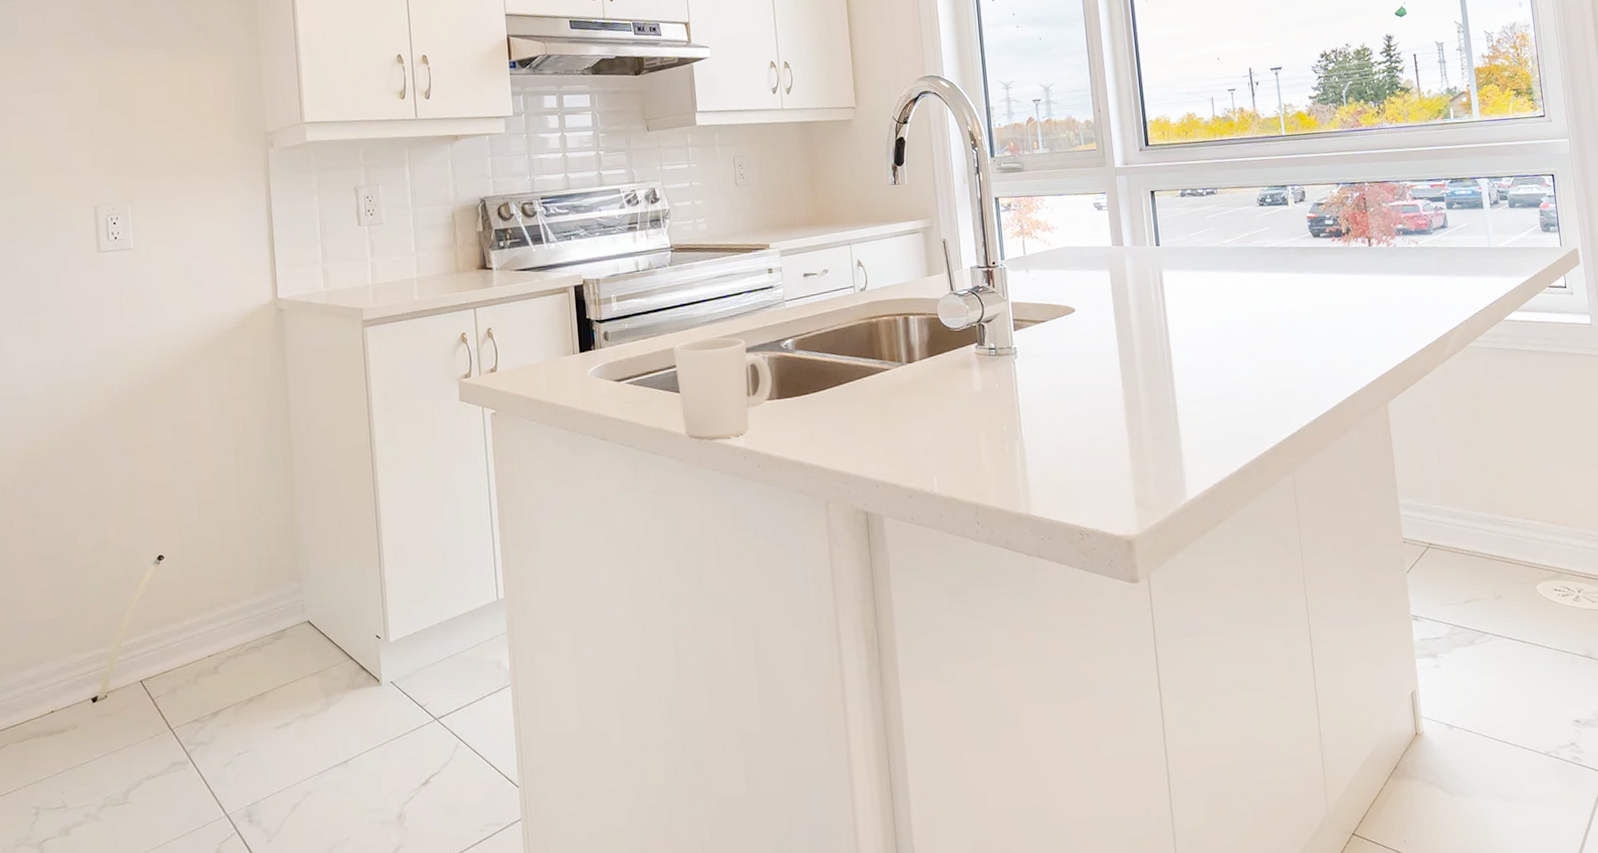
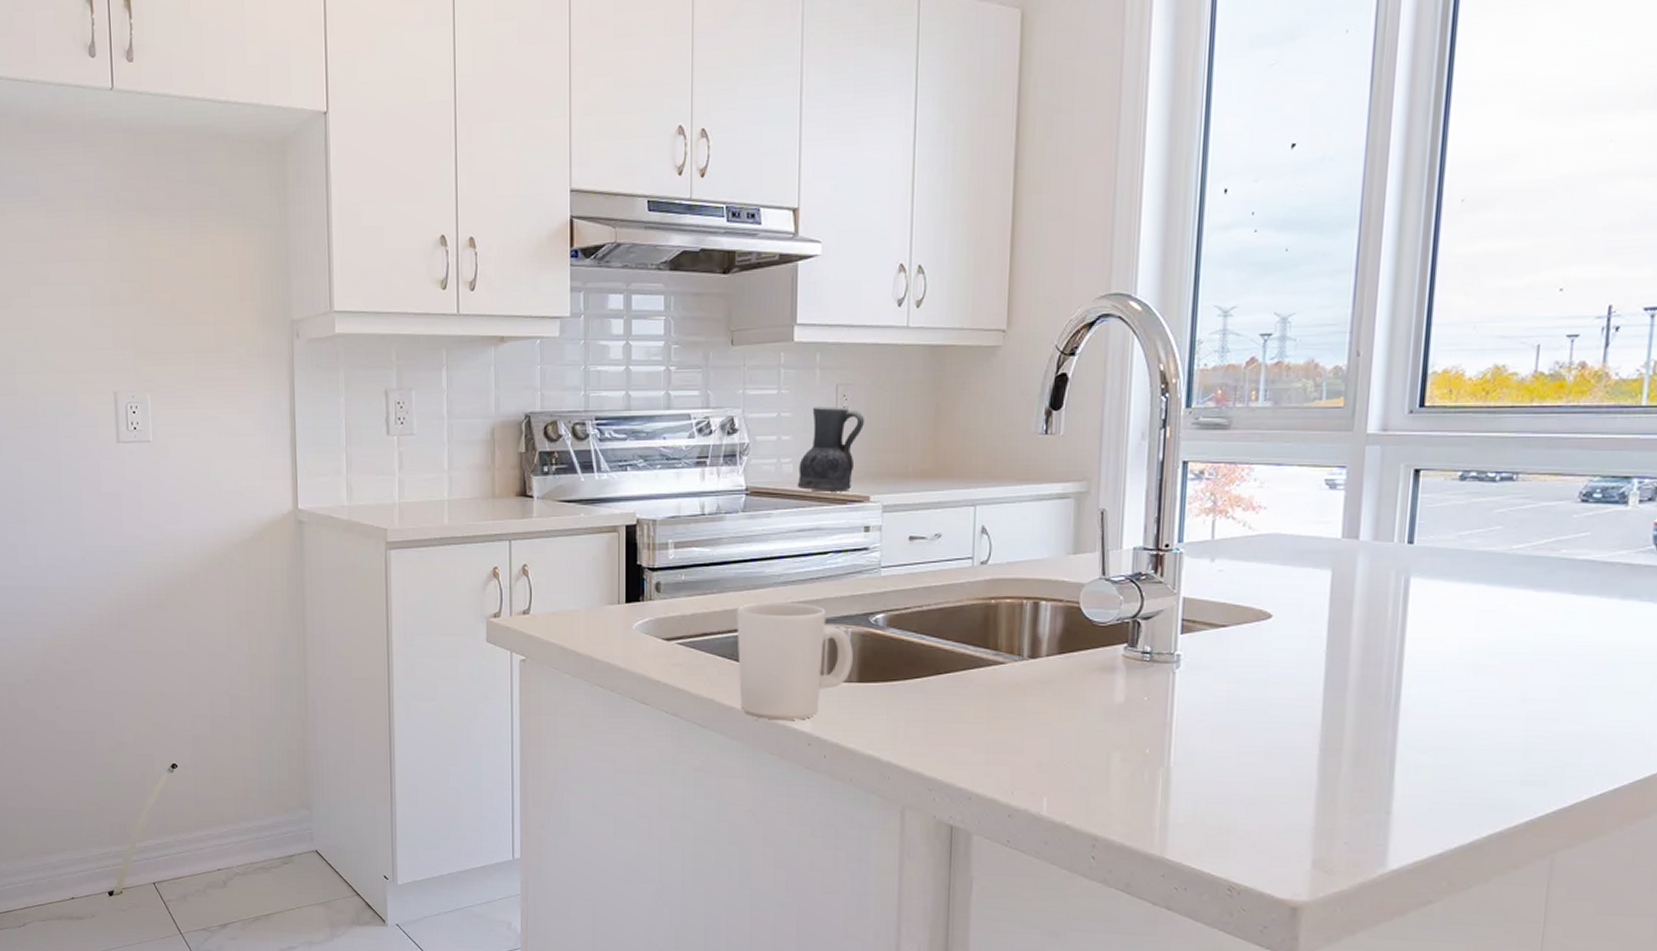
vase: none [711,174,759,244] -> present [797,406,865,492]

